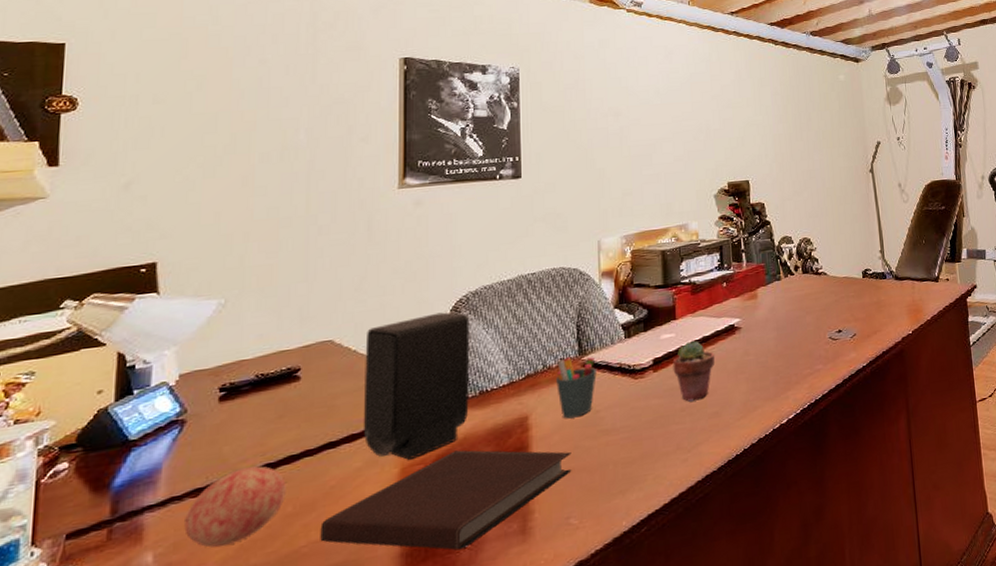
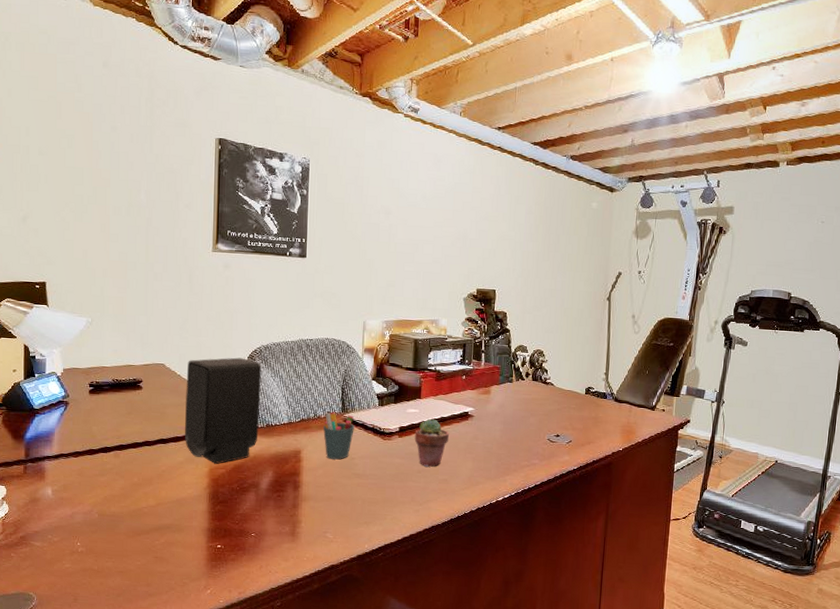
decorative ball: present [184,465,286,548] -> none [70,444,133,495]
notebook: present [320,449,572,550] -> none [155,464,331,536]

